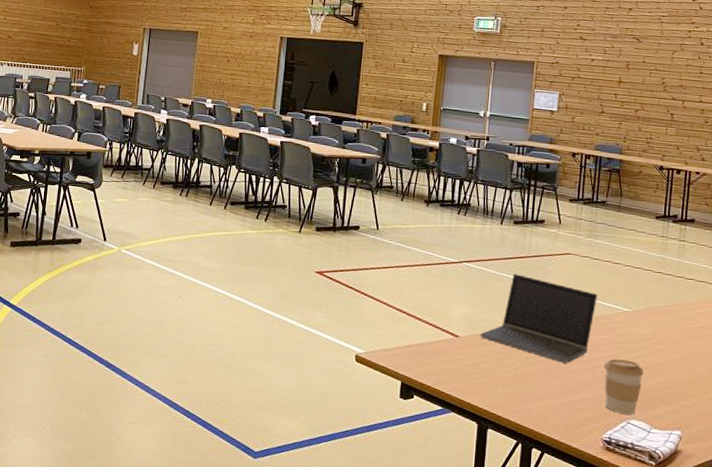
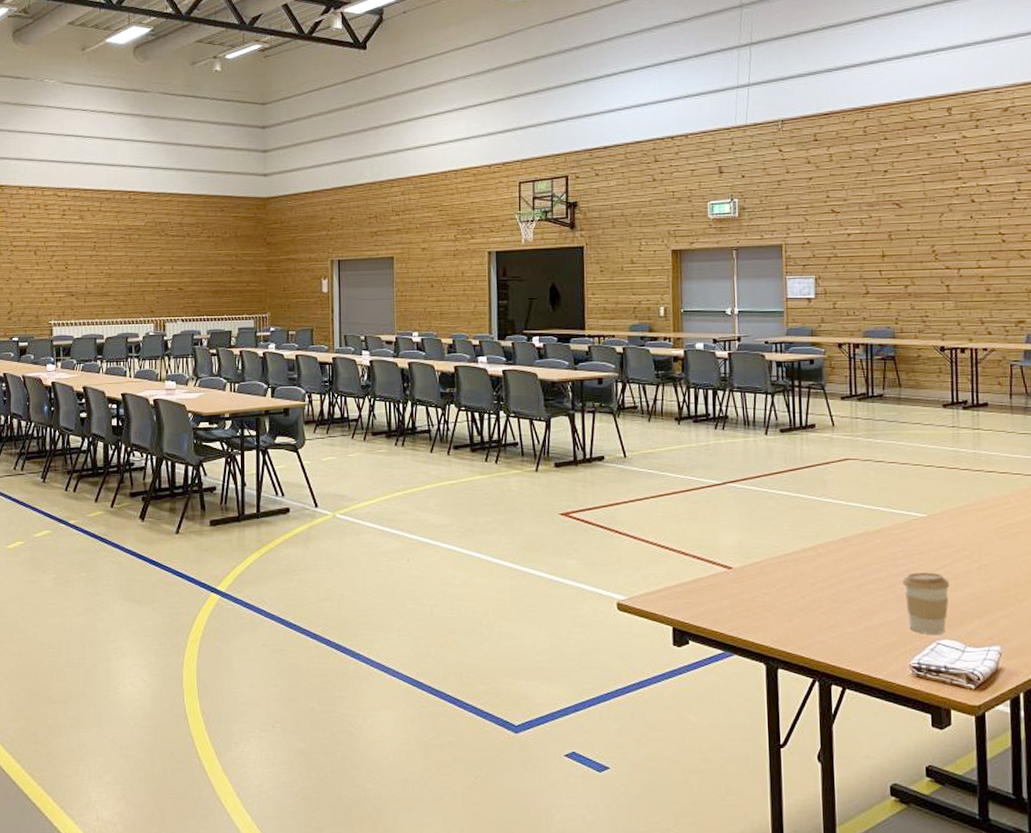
laptop computer: present [480,273,598,364] -> none [756,489,886,584]

